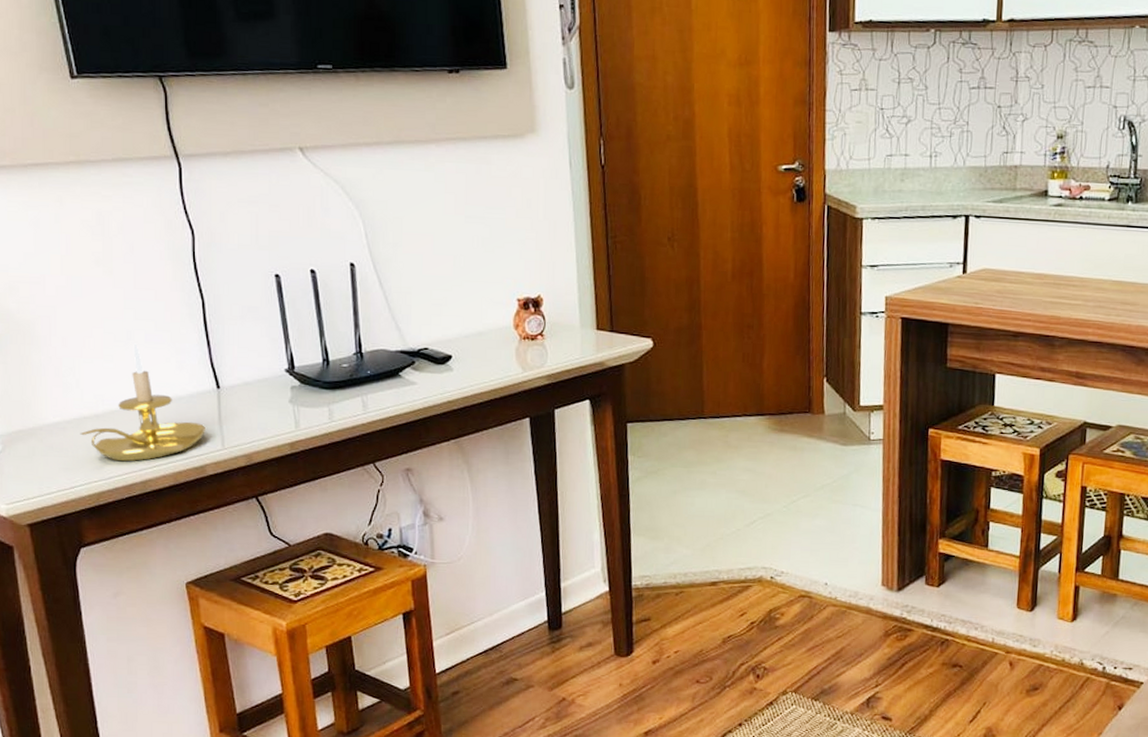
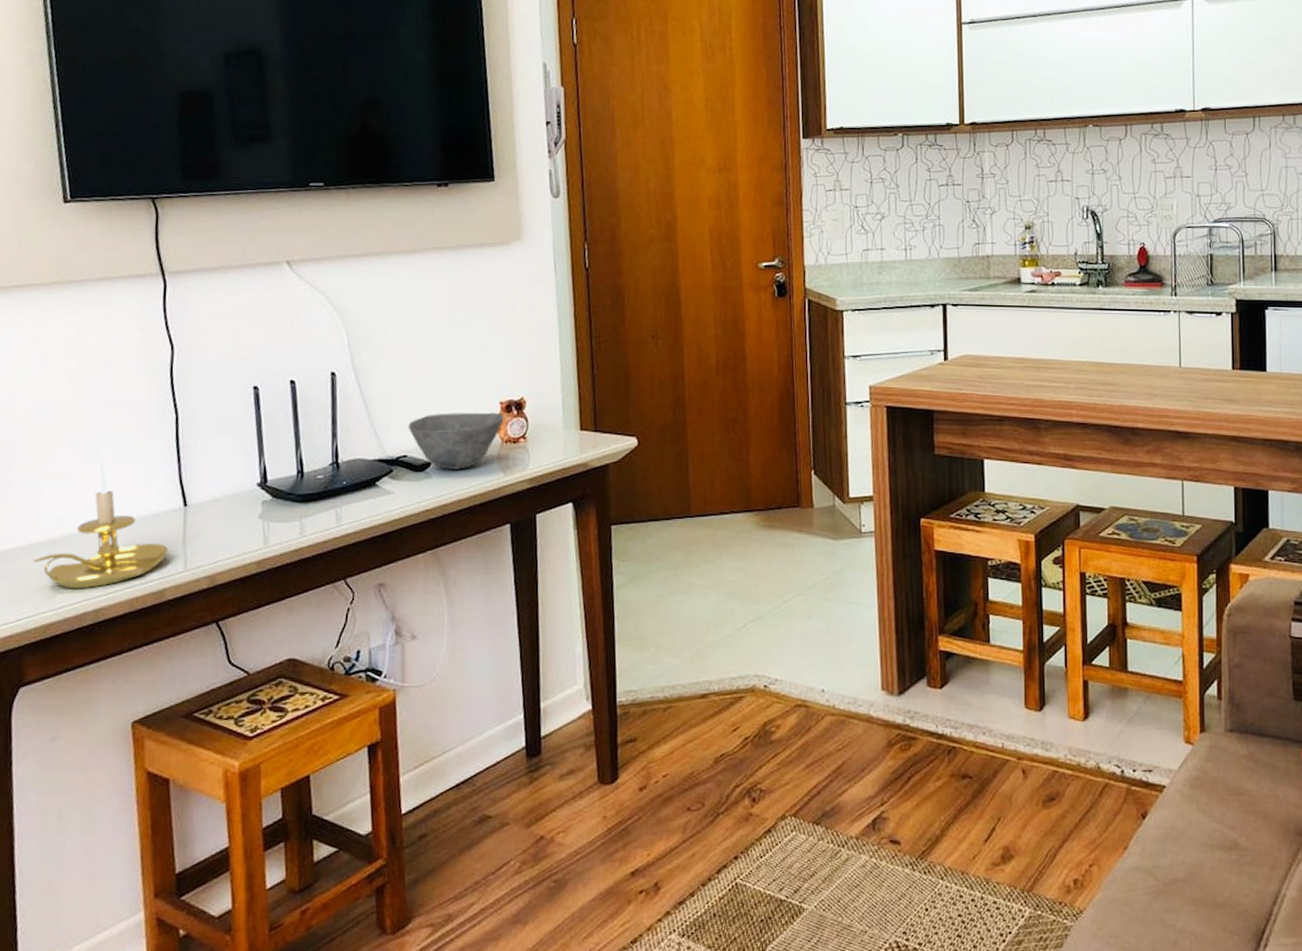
bowl: none [428,308,522,364] -> present [408,412,504,470]

